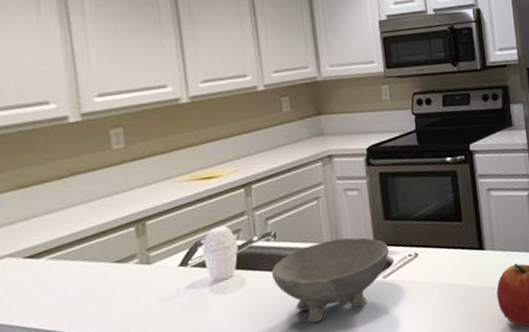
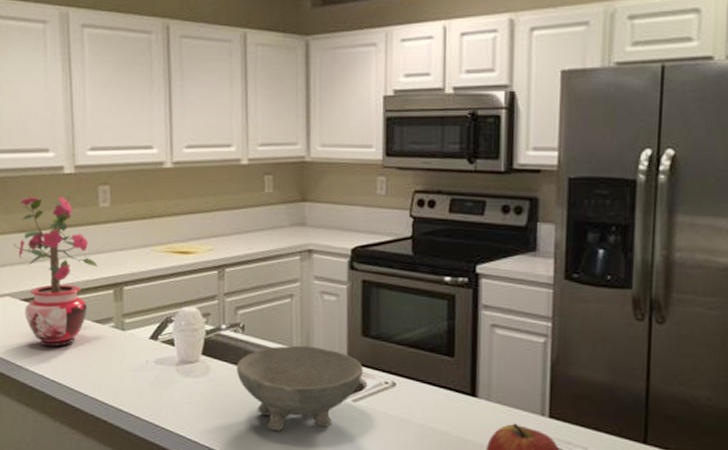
potted plant: none [11,144,115,300] -> present [13,193,98,347]

